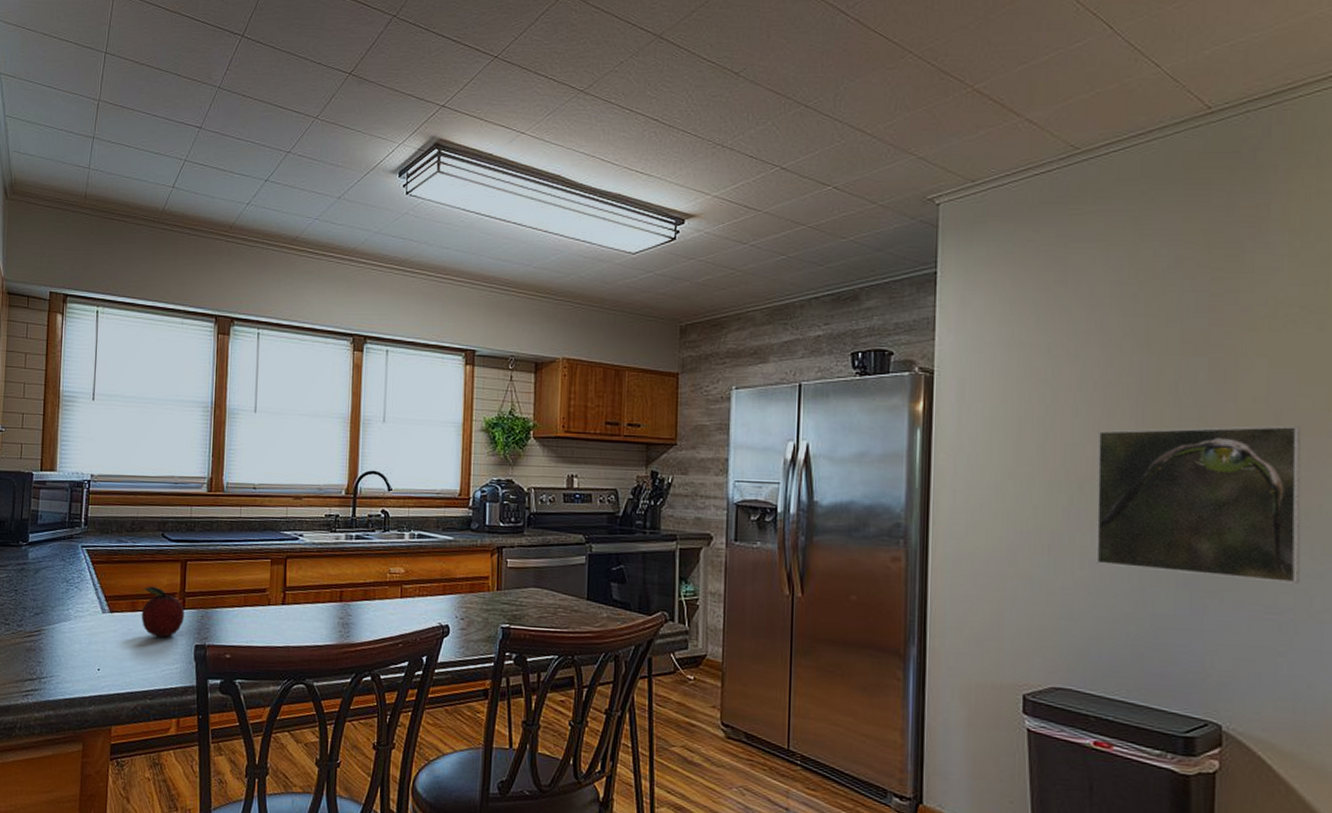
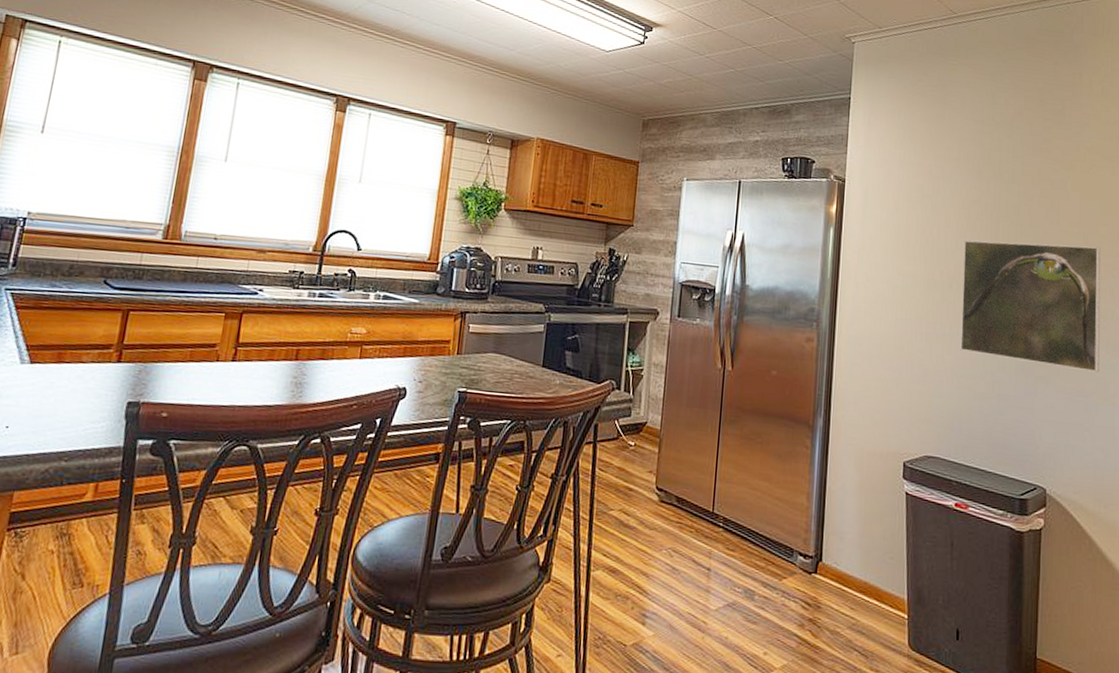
fruit: present [141,586,184,638] -> none [67,336,120,393]

